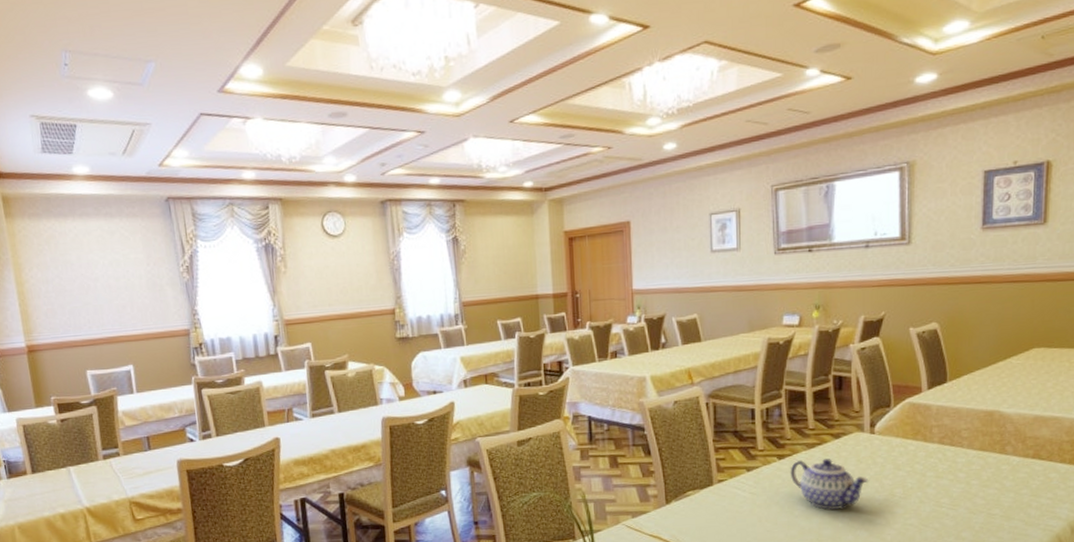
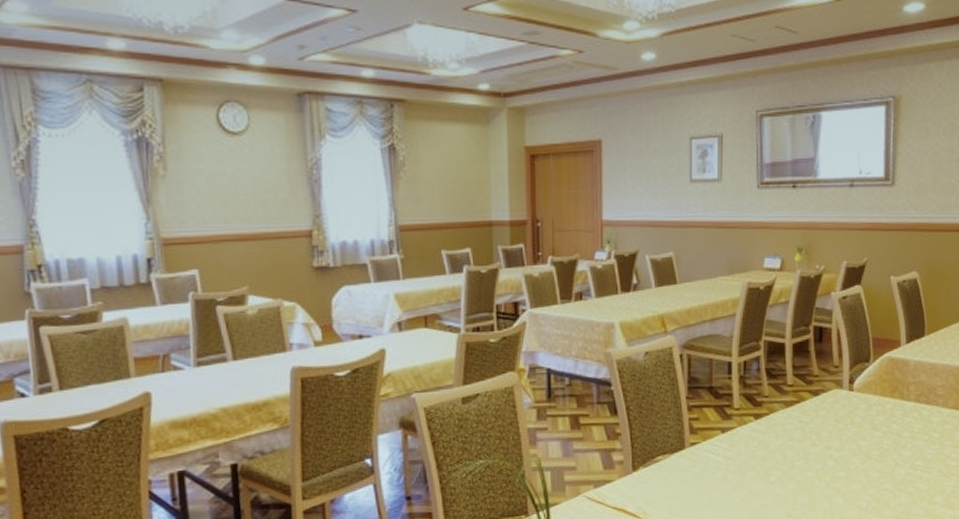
teapot: present [790,459,869,510] -> none [766,418,846,475]

